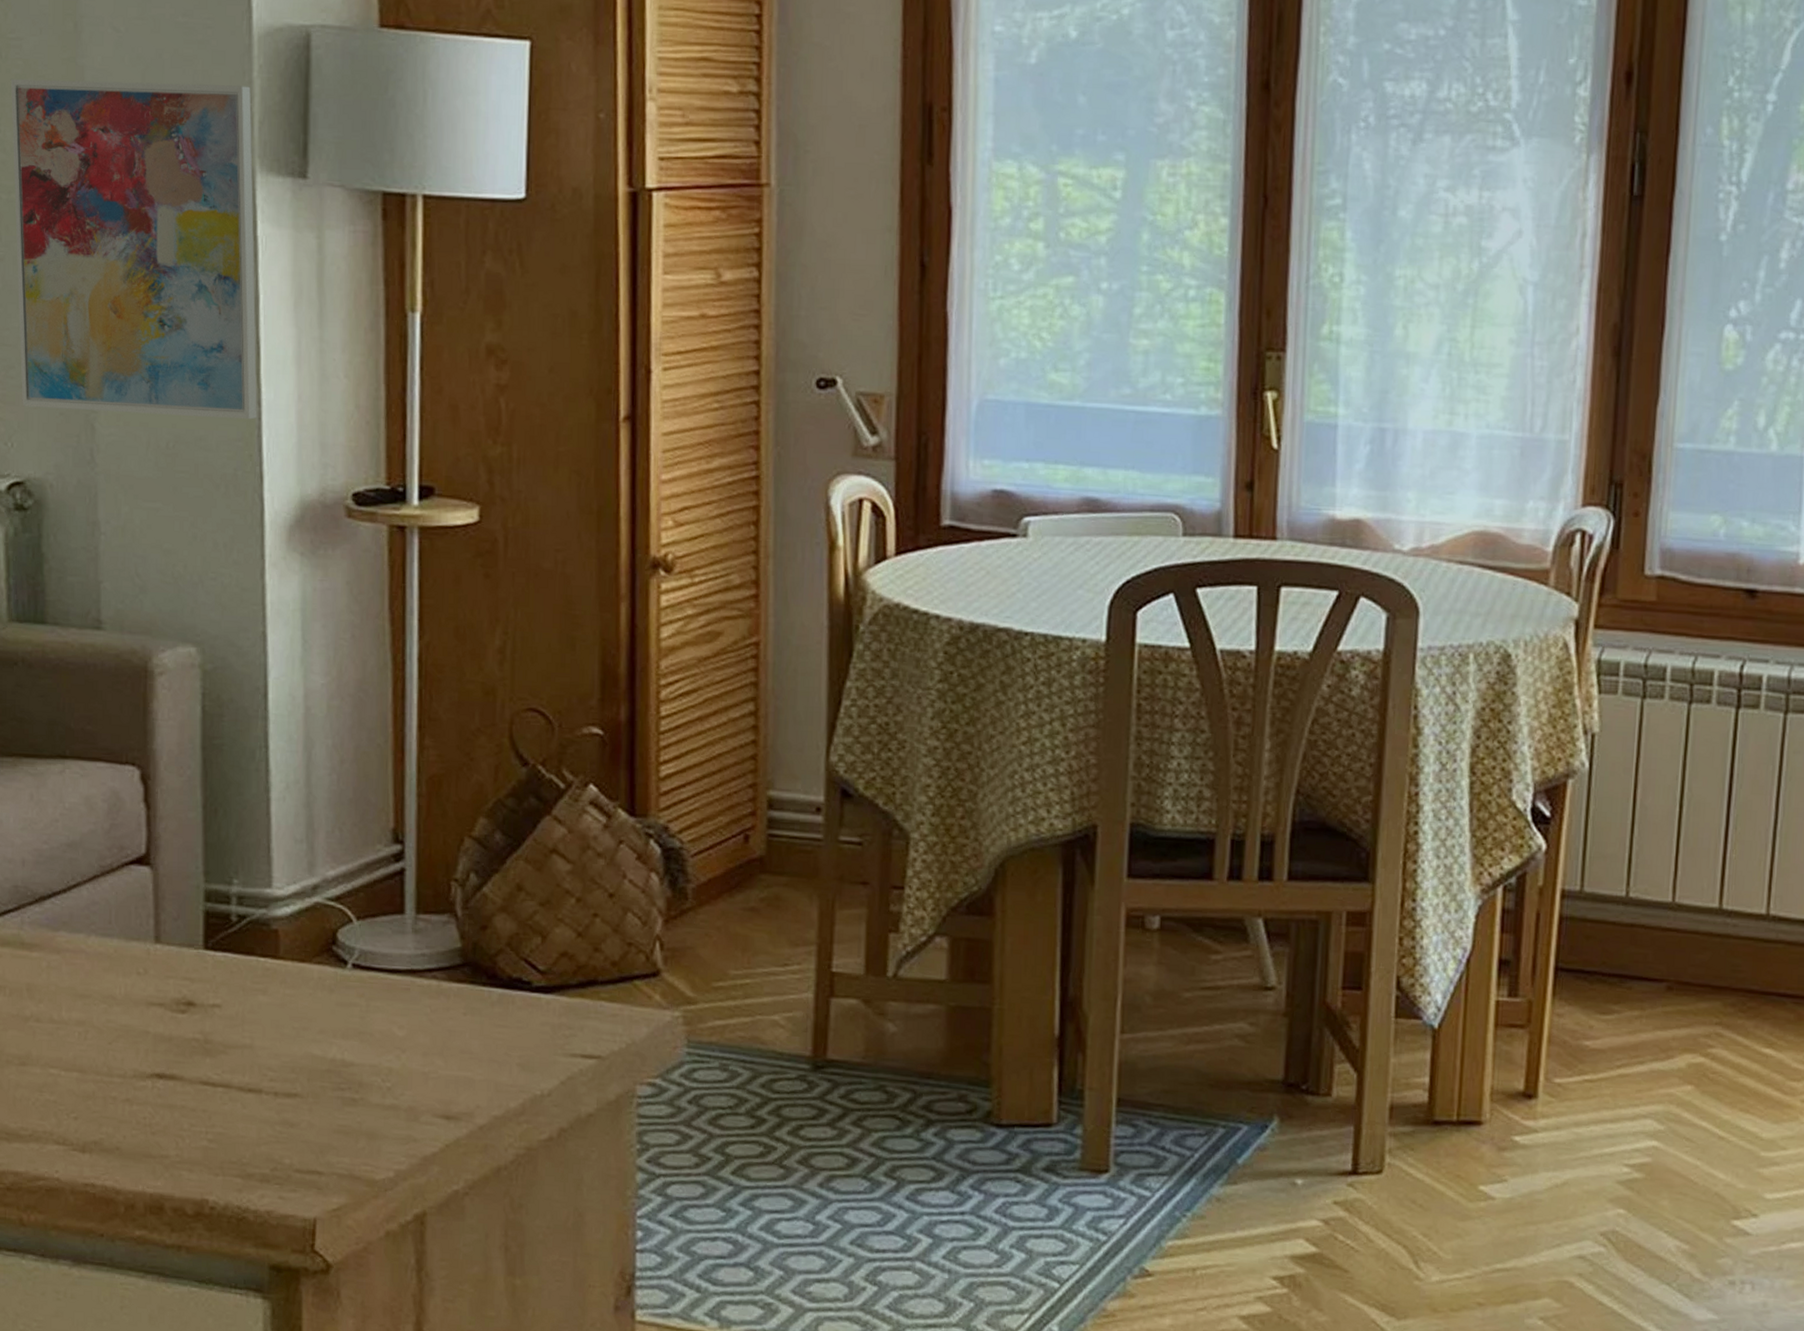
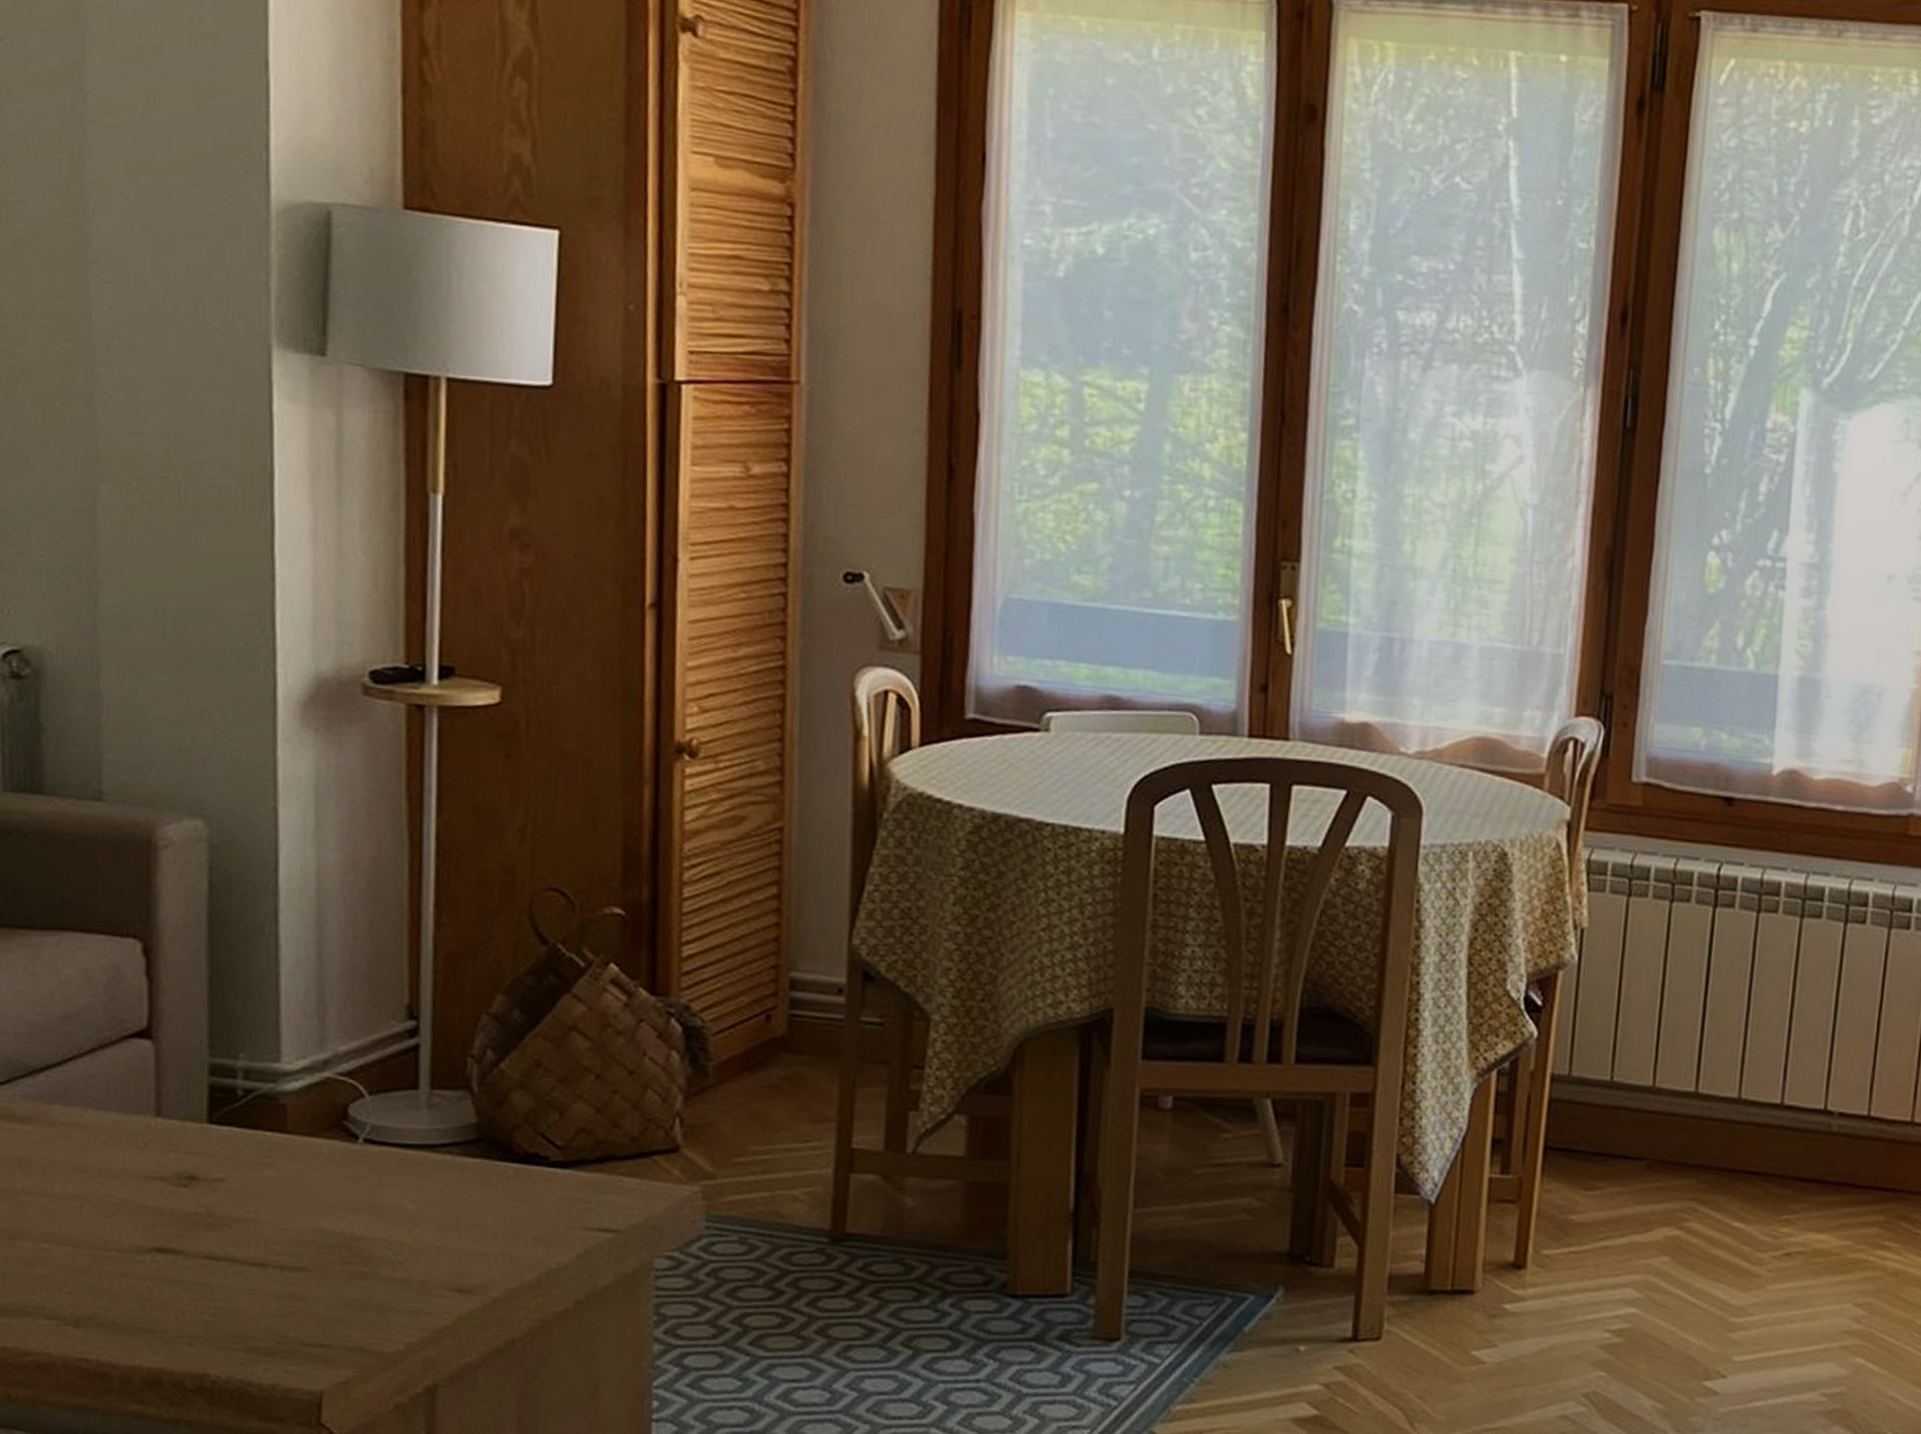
wall art: present [10,78,257,420] -> none [11,241,271,595]

